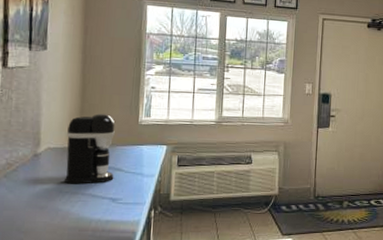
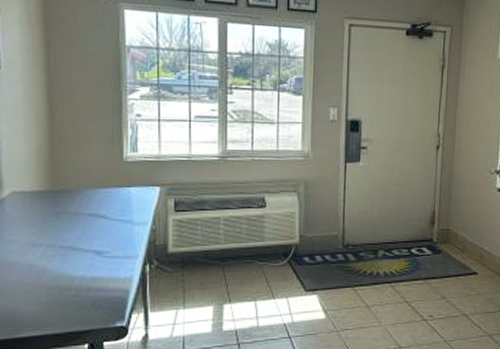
coffee maker: present [63,114,115,184] -> none [35,149,98,235]

